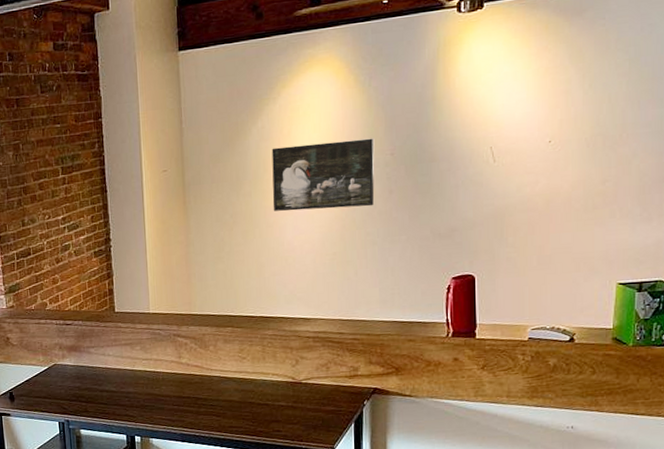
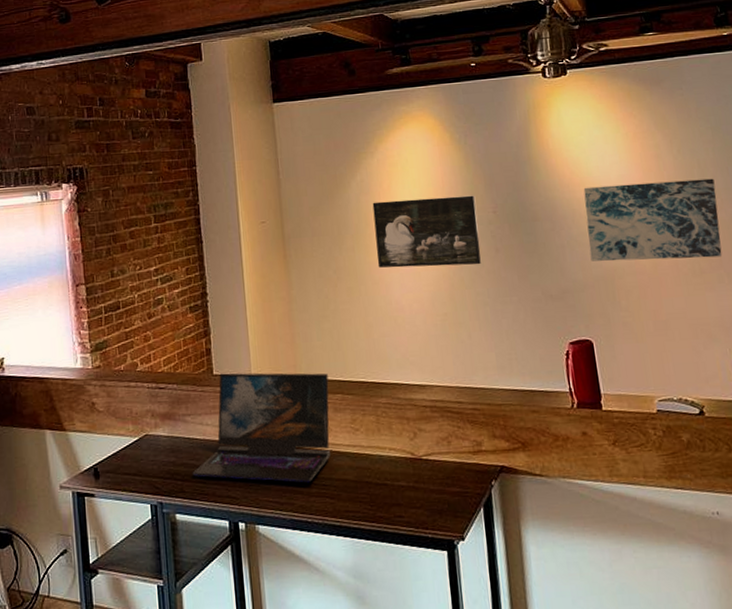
laptop: none [95,309,220,403] -> present [192,372,330,483]
wall art: none [483,113,623,200] -> present [583,178,722,261]

